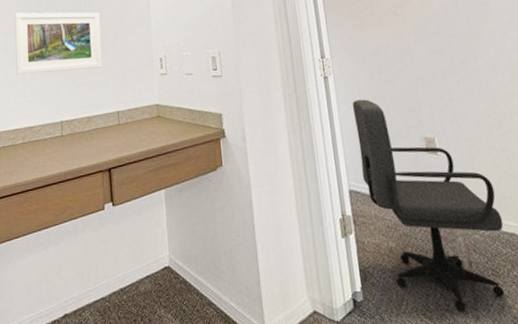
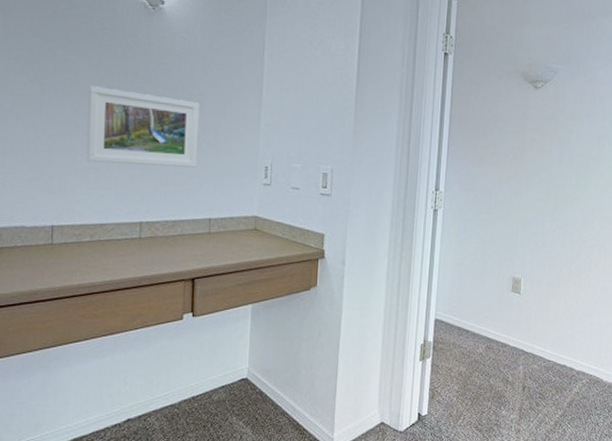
office chair: present [352,99,505,312] -> none [449,236,560,426]

